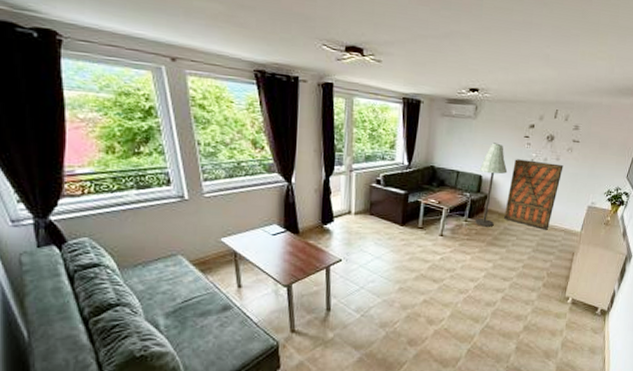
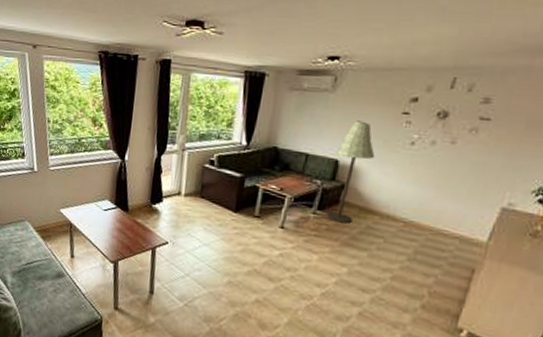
storage cabinet: present [503,159,564,230] -> none [365,141,462,235]

